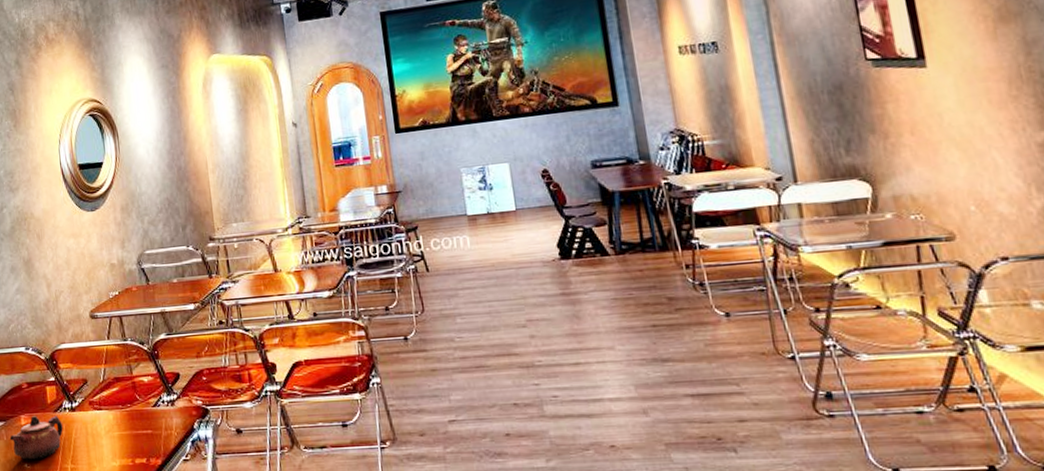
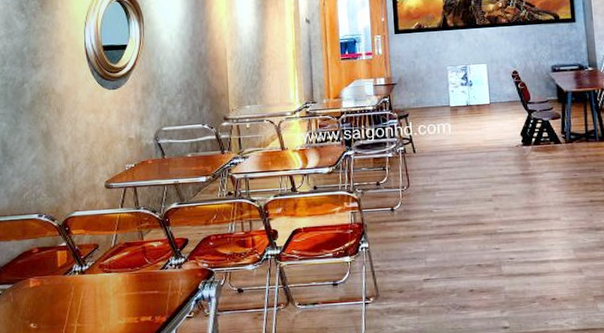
teapot: present [9,416,63,460] -> none [17,278,71,320]

